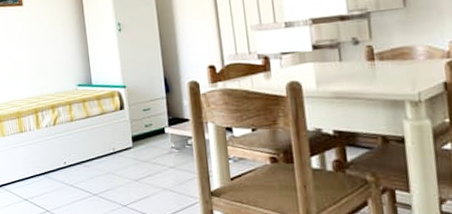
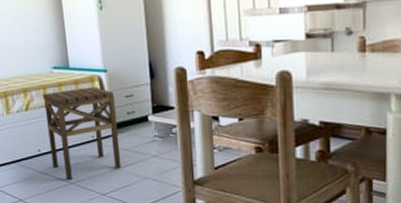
side table: none [68,102,141,191] -> present [42,87,122,180]

